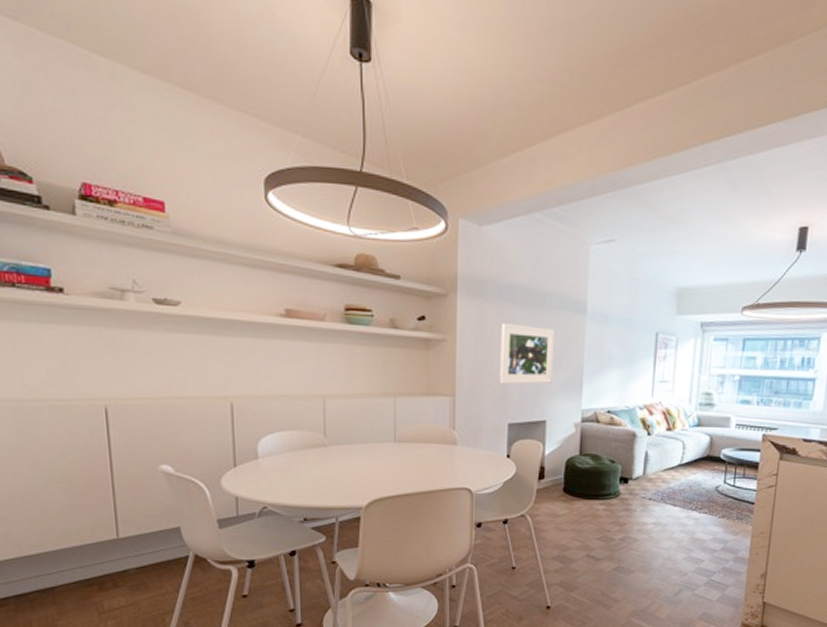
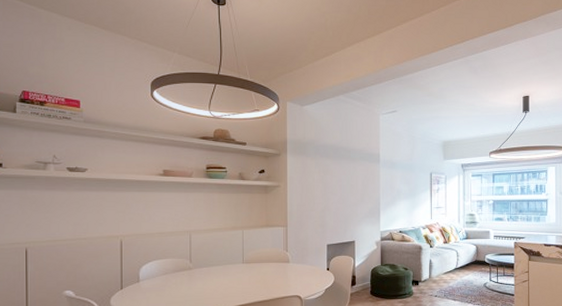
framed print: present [499,323,554,385] -> none [319,172,358,216]

